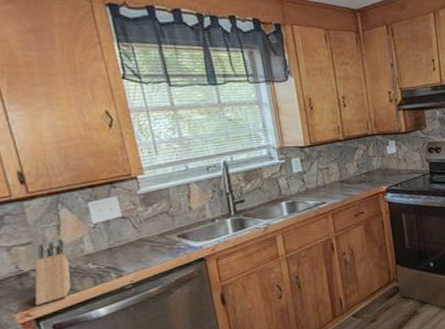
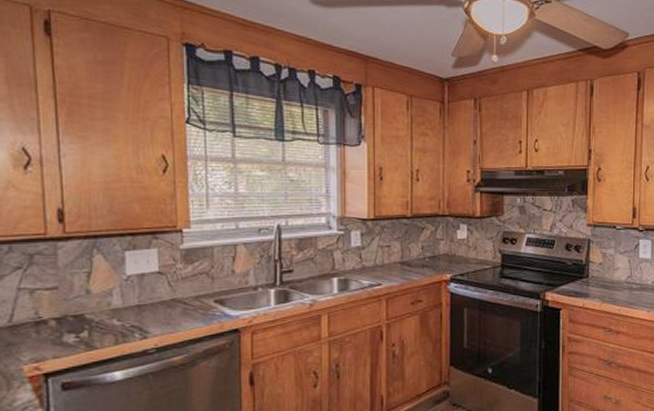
knife block: present [34,239,71,306] -> none [48,288,94,359]

